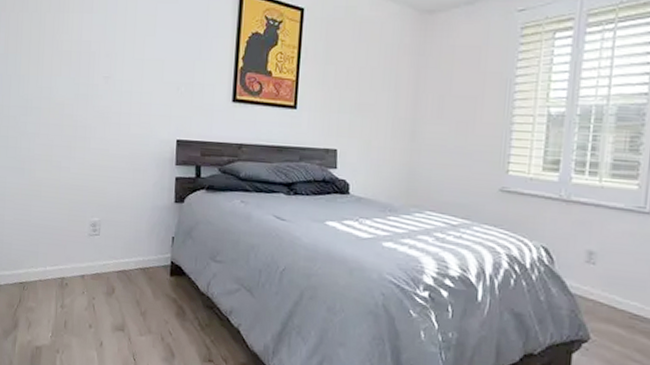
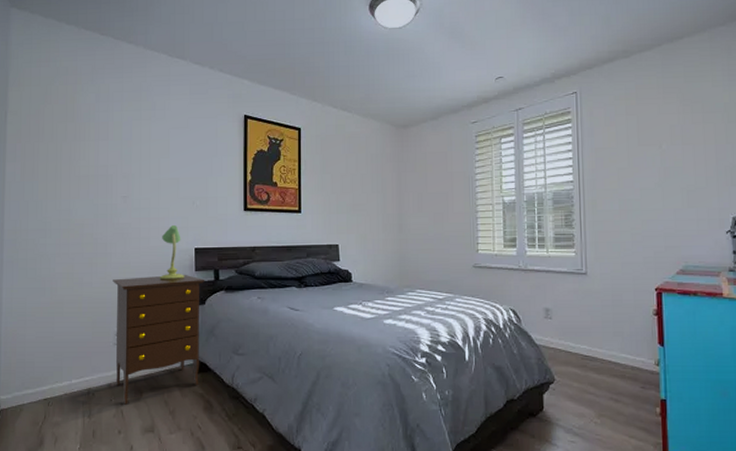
dresser: none [89,166,186,299] -> present [113,274,205,405]
table lamp: none [138,111,164,173] -> present [159,224,185,280]

